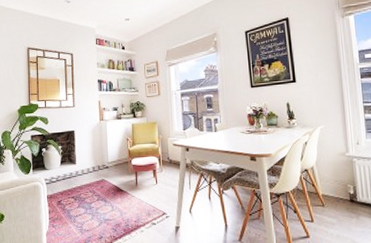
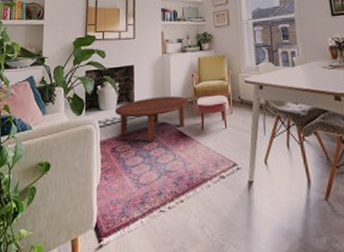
coffee table: none [58,157,124,196] -> present [114,96,188,143]

